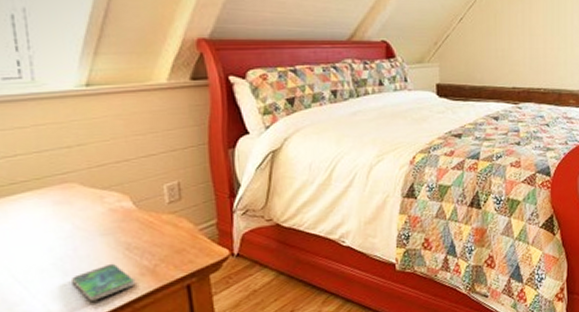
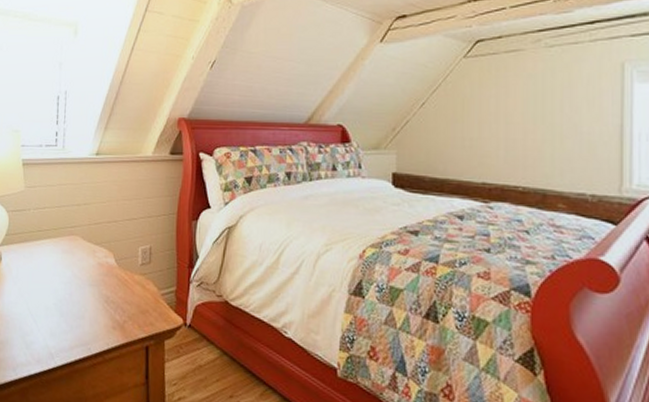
smartphone: present [72,263,136,301] -> none [65,312,109,344]

